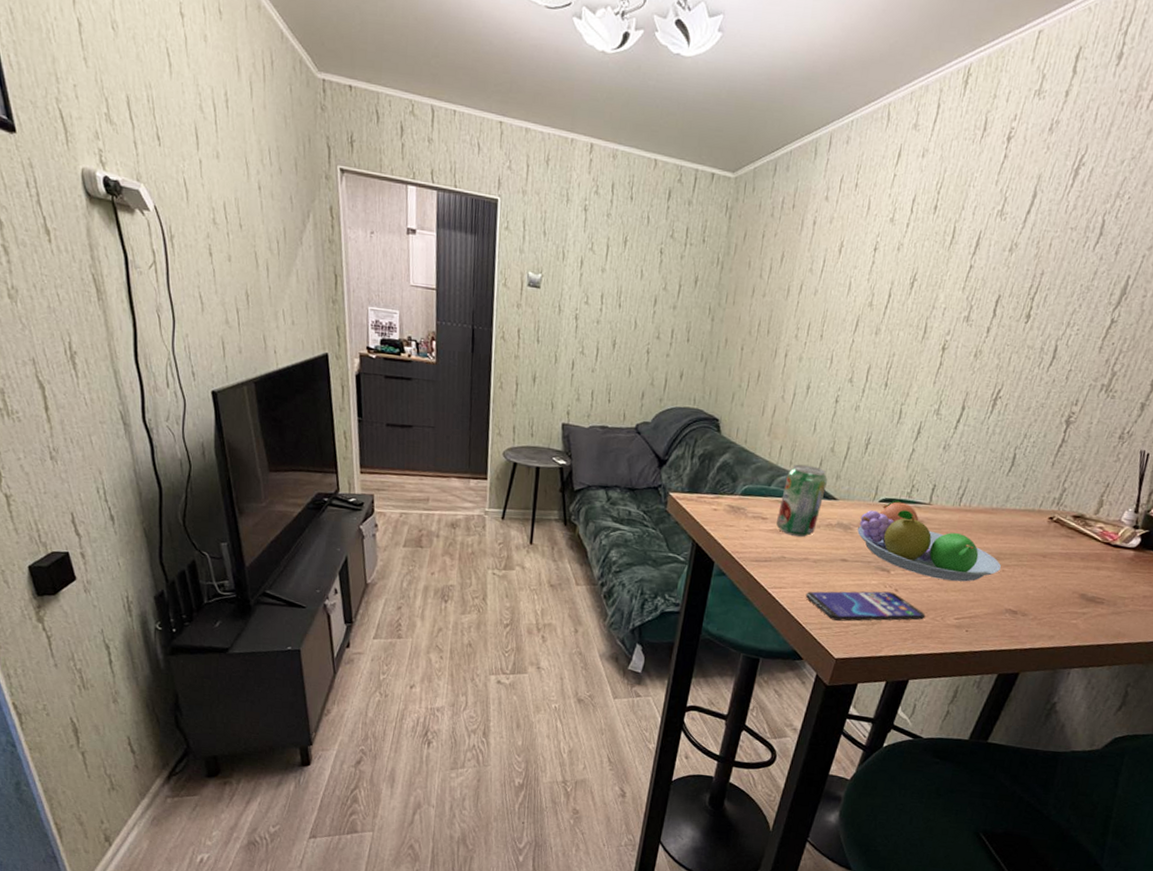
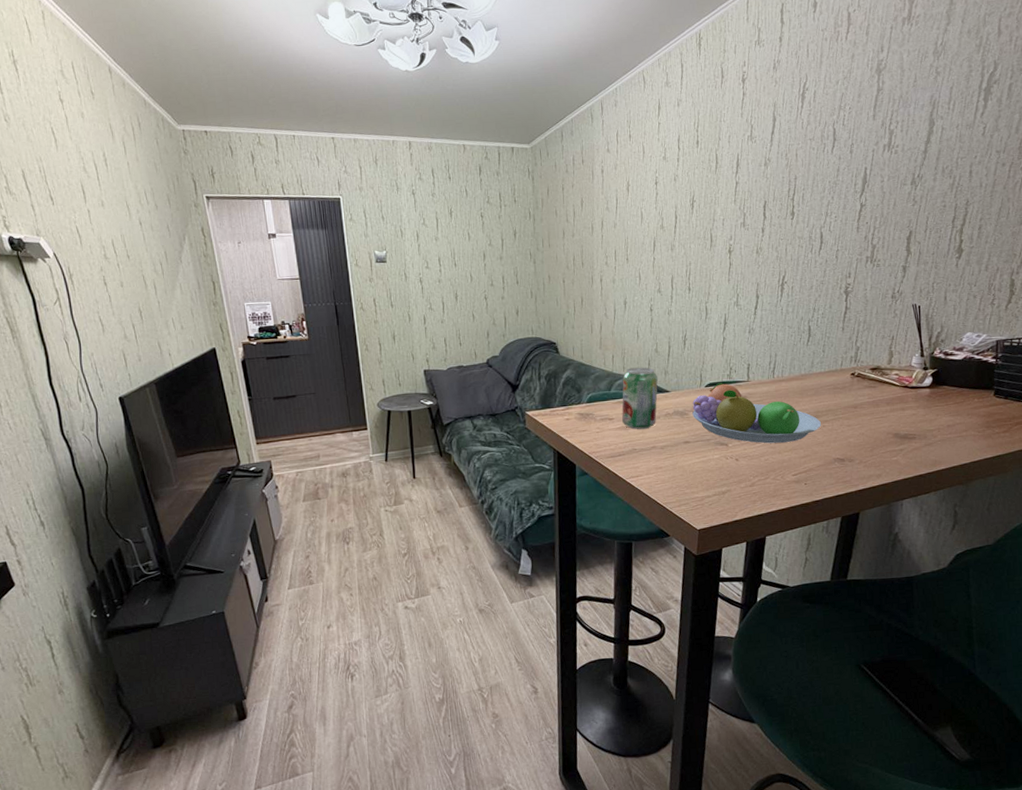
smartphone: present [805,591,926,621] -> none [660,462,767,496]

